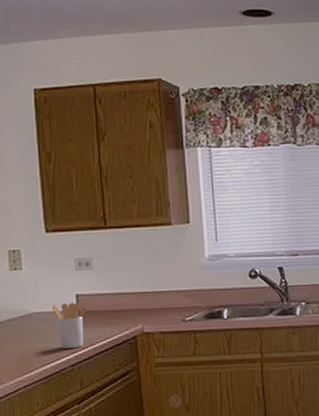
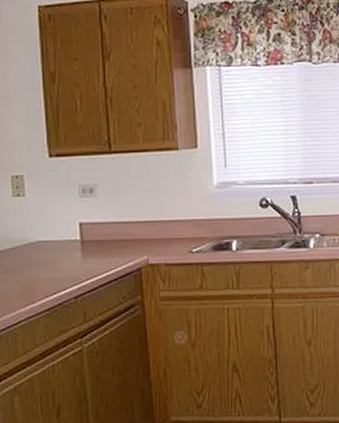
utensil holder: present [51,302,88,349] -> none [54,231,91,280]

